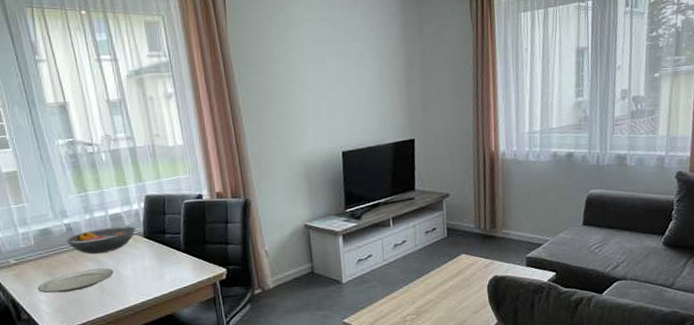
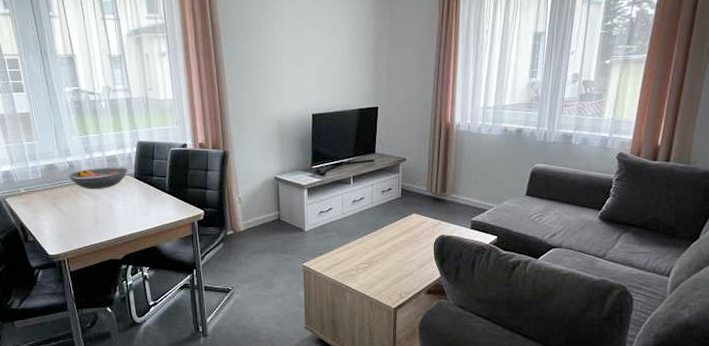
plate: present [37,268,114,294] -> none [42,202,107,221]

